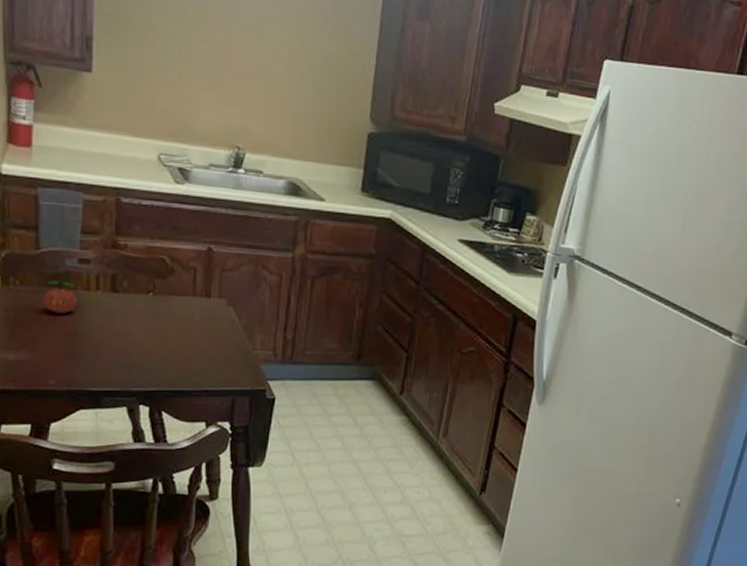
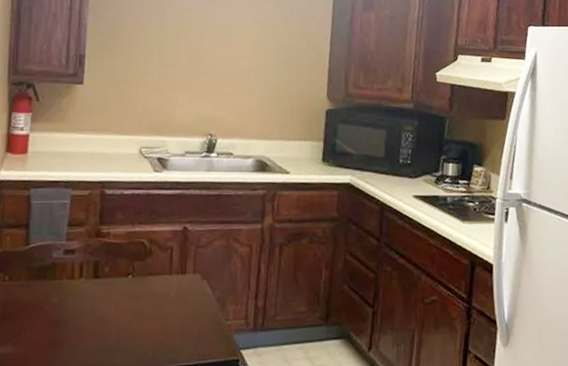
apple: present [43,280,77,313] -> none [29,272,61,304]

